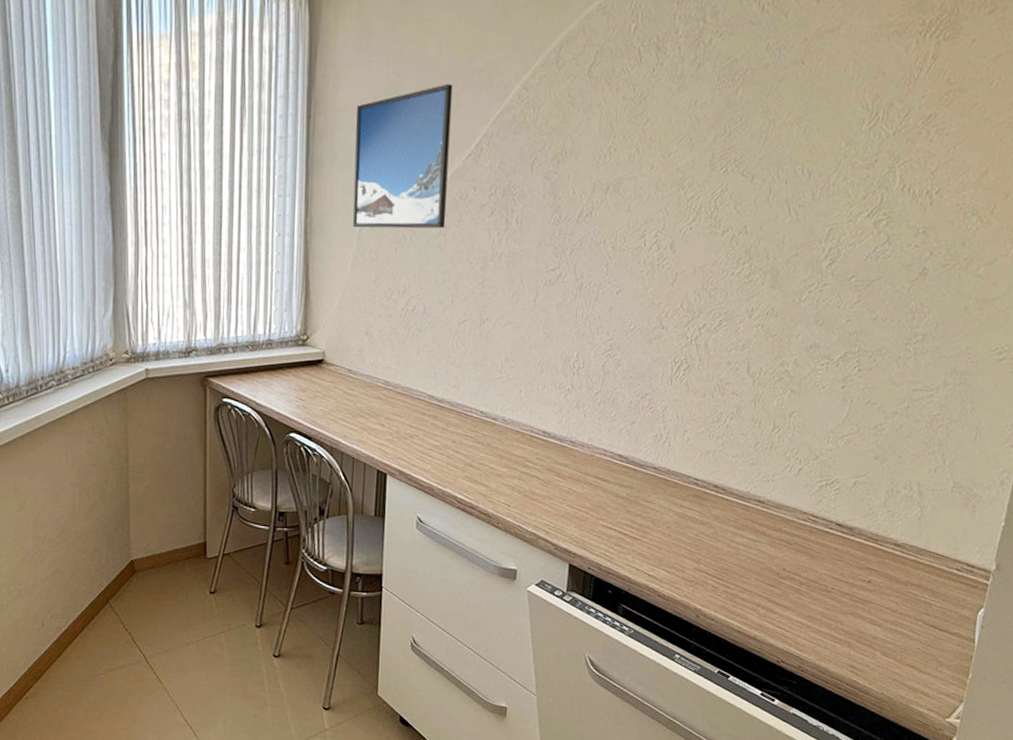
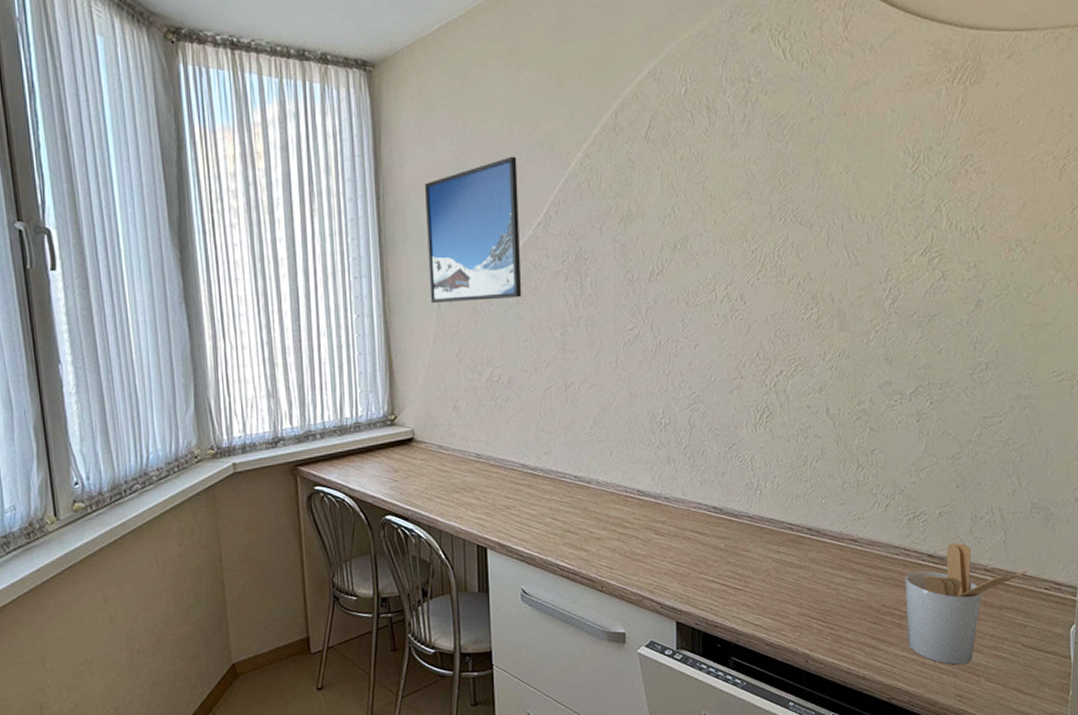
utensil holder: none [804,514,941,636] -> present [905,542,1028,665]

